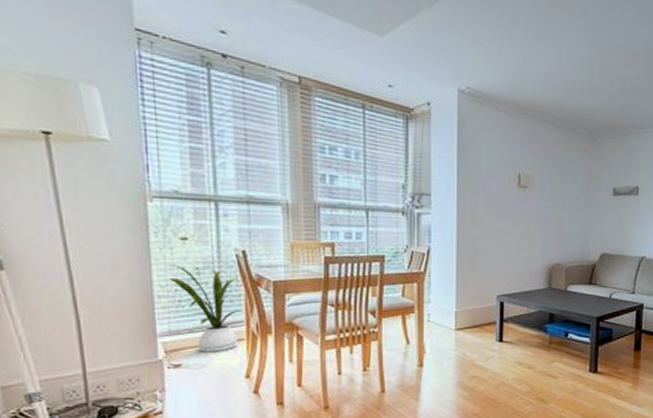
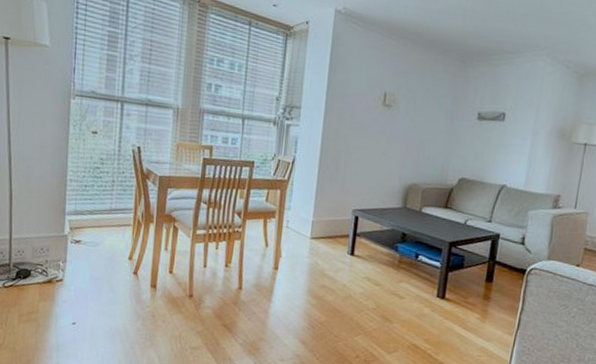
house plant: present [167,265,244,352] -> none [79,154,134,234]

